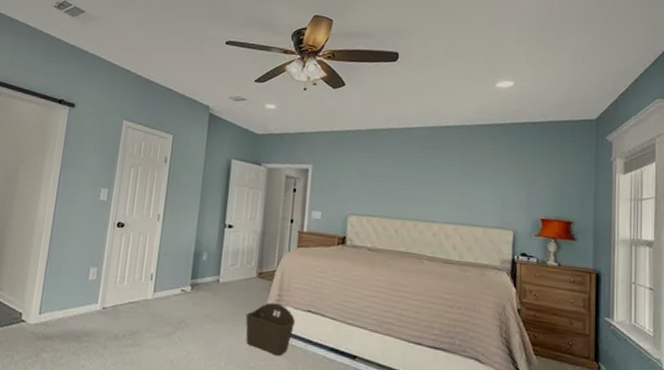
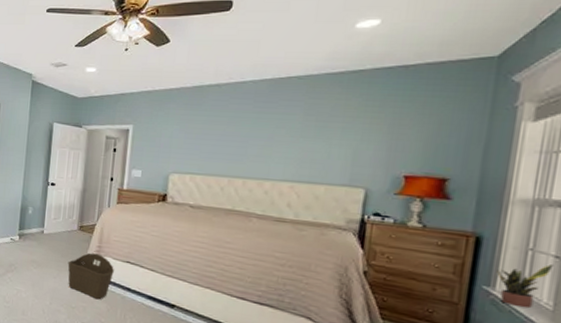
potted plant: none [613,296,650,336] -> present [496,264,554,309]

